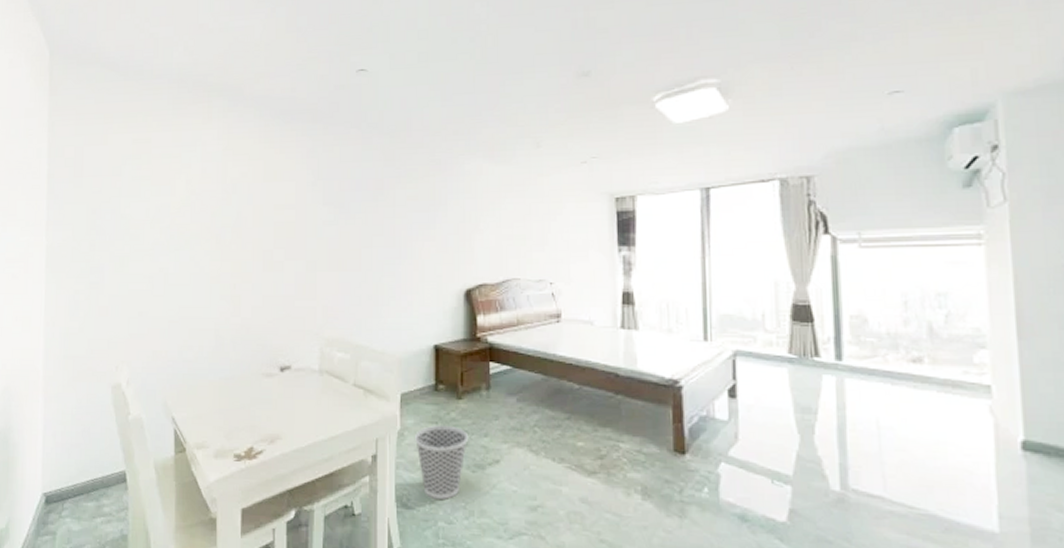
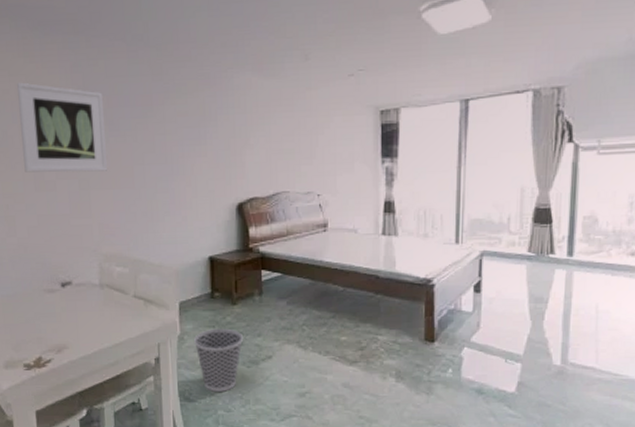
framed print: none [255,166,336,253] -> present [17,82,108,173]

